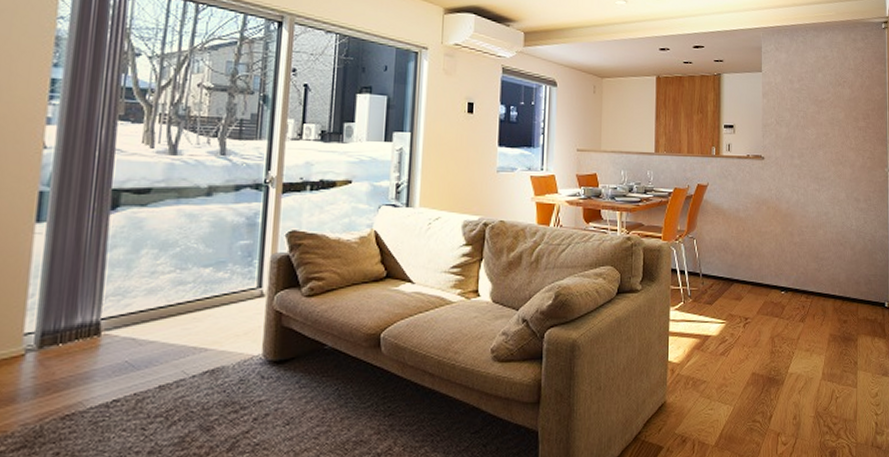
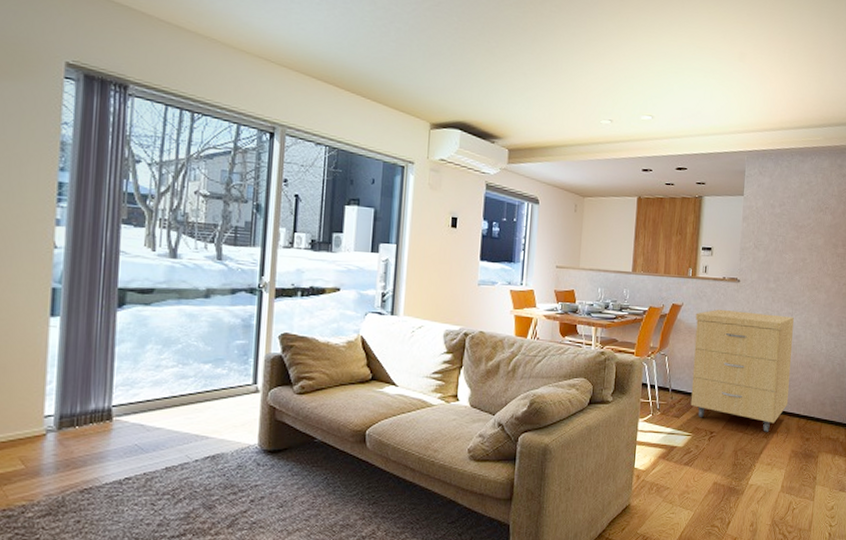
storage cabinet: none [722,187,823,316] -> present [690,309,794,432]

